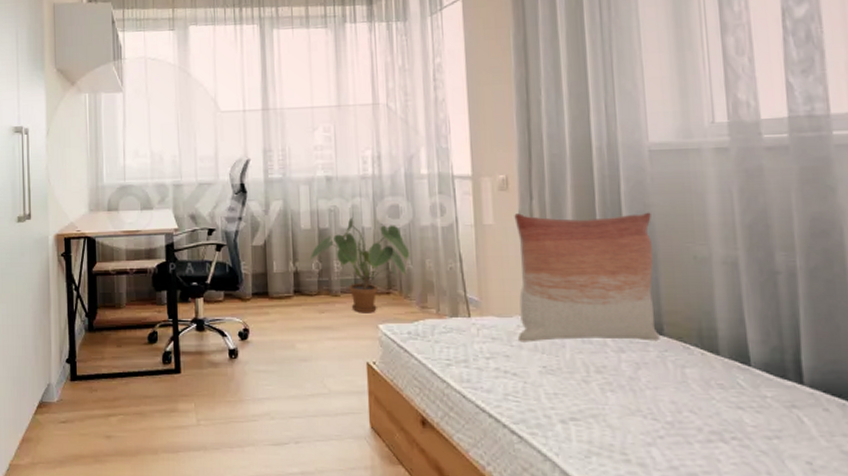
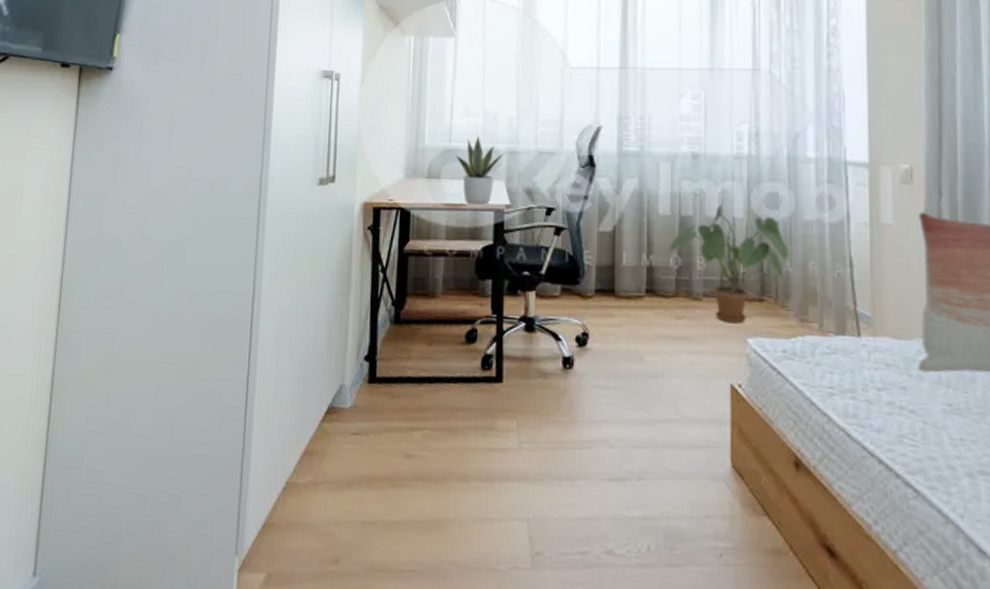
potted plant: none [130,172,171,230] -> present [455,135,505,205]

